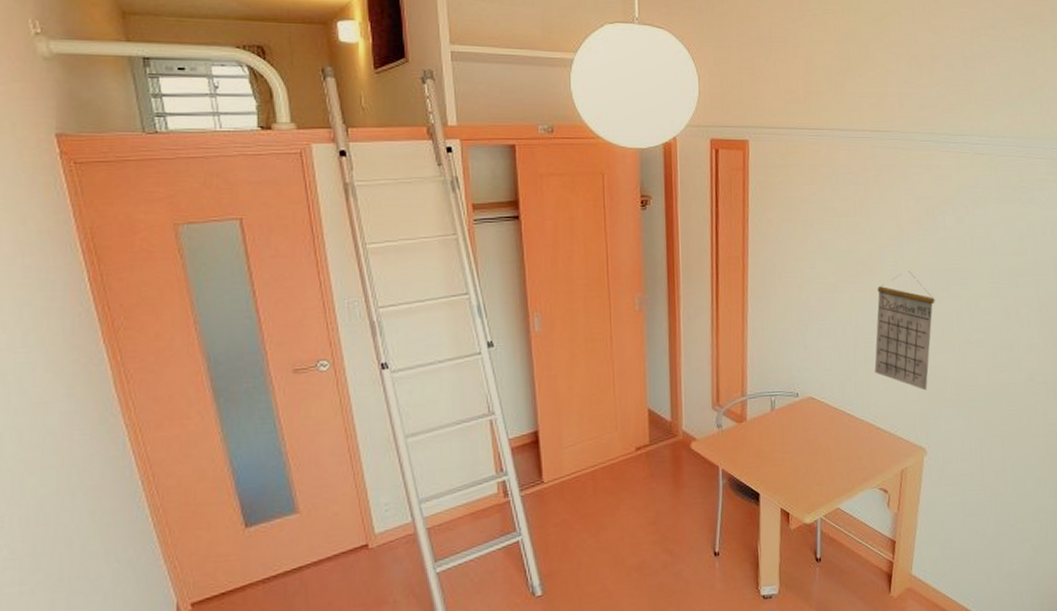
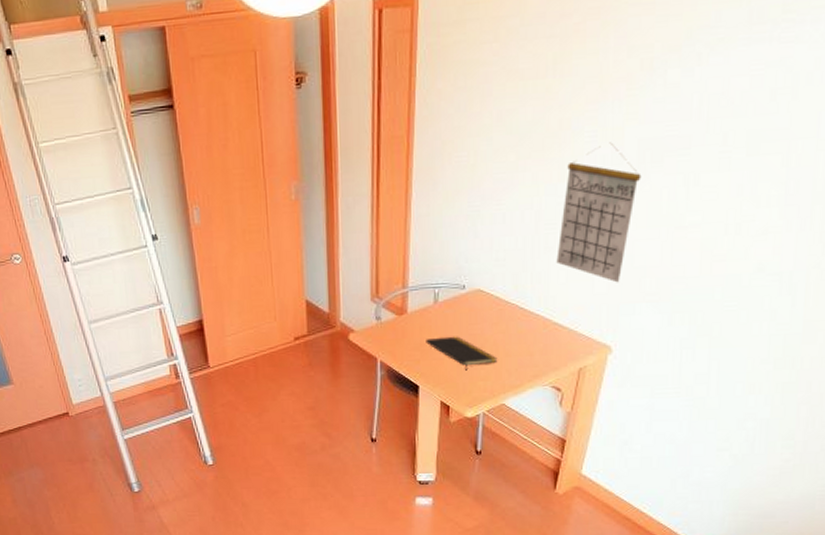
notepad: none [765,442,831,476] -> present [426,336,498,371]

